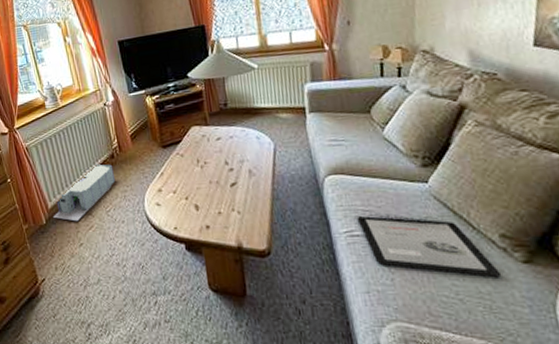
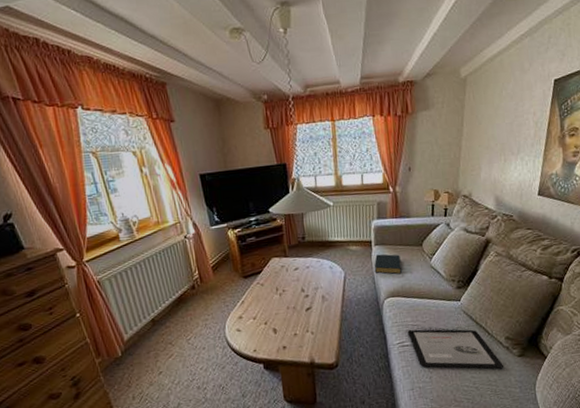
storage bin: present [53,163,116,222] -> none [129,294,197,352]
hardback book: none [309,122,345,147] -> present [374,254,402,275]

